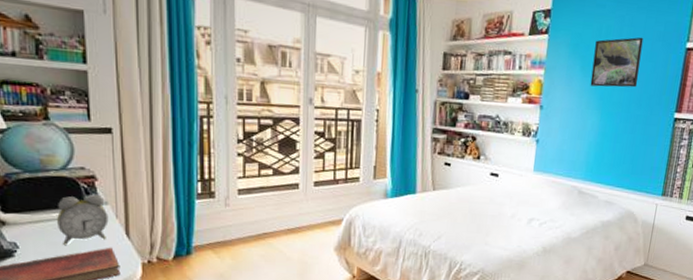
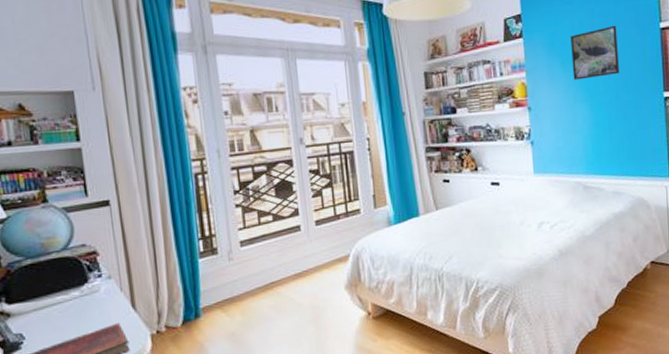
alarm clock: present [57,194,109,246] -> none [61,269,114,329]

